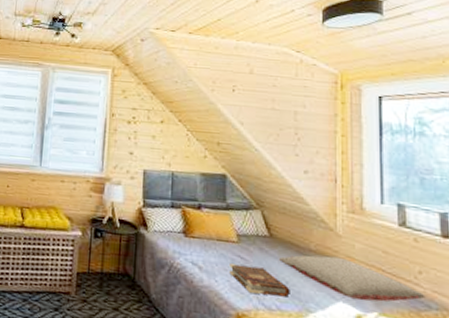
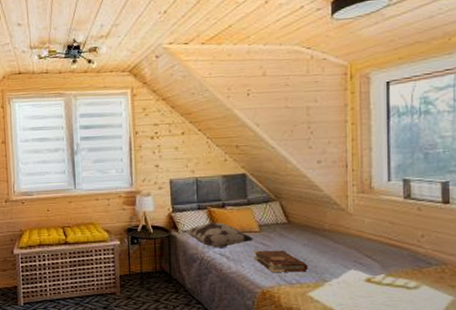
decorative pillow: none [150,223,230,257] -> present [181,222,253,248]
pillow: present [279,255,426,302] -> none [297,232,427,265]

